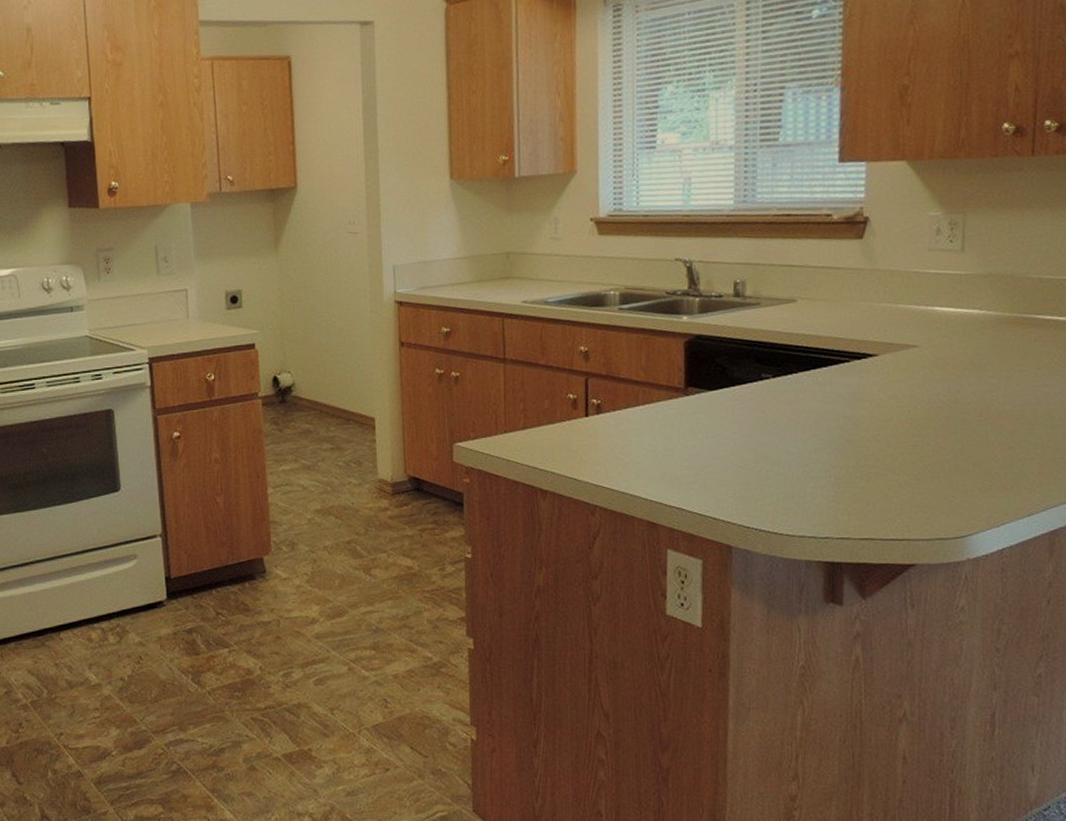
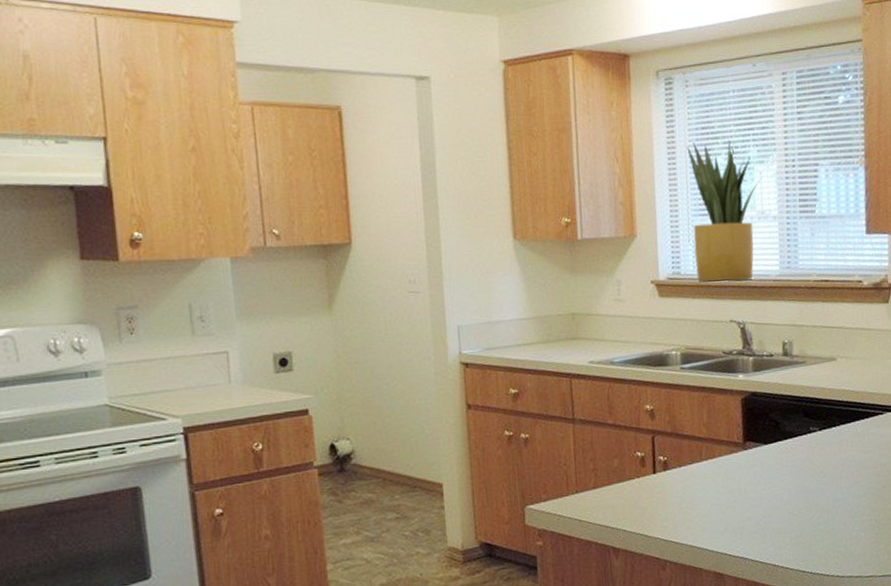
planter: none [634,66,718,219] -> present [686,140,762,282]

